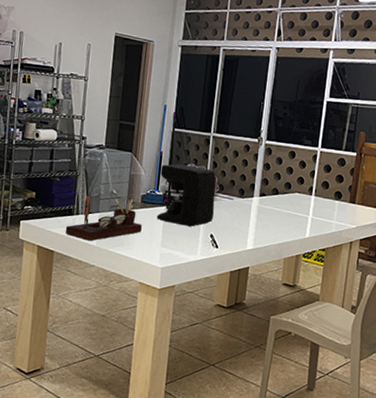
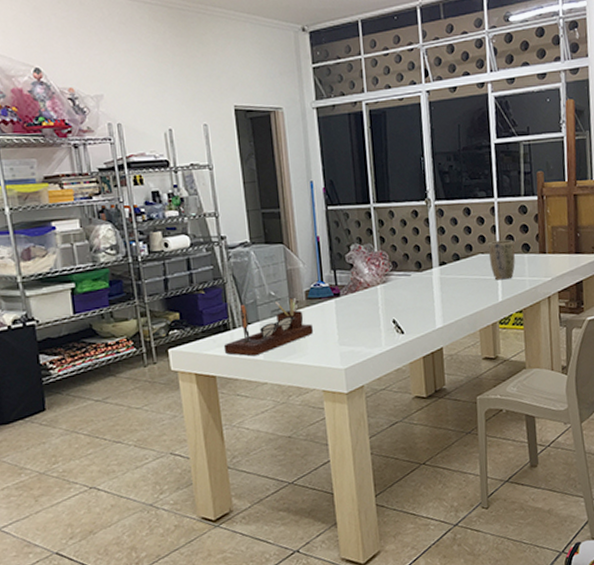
coffee maker: present [156,164,217,227] -> none [321,246,393,317]
plant pot: none [304,184,328,220] -> present [488,240,515,280]

